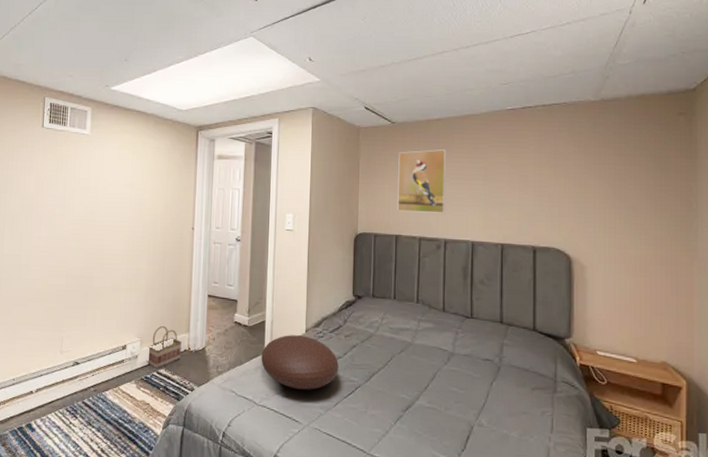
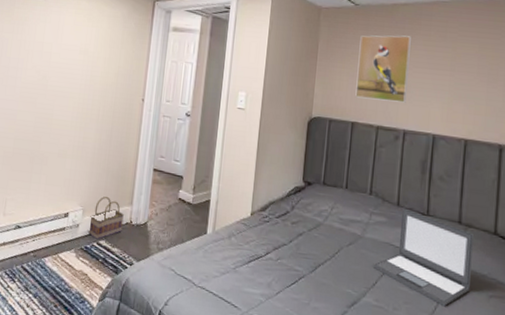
cushion: present [261,335,339,390] -> none [203,216,283,276]
laptop: none [424,313,514,403] -> present [373,208,473,307]

